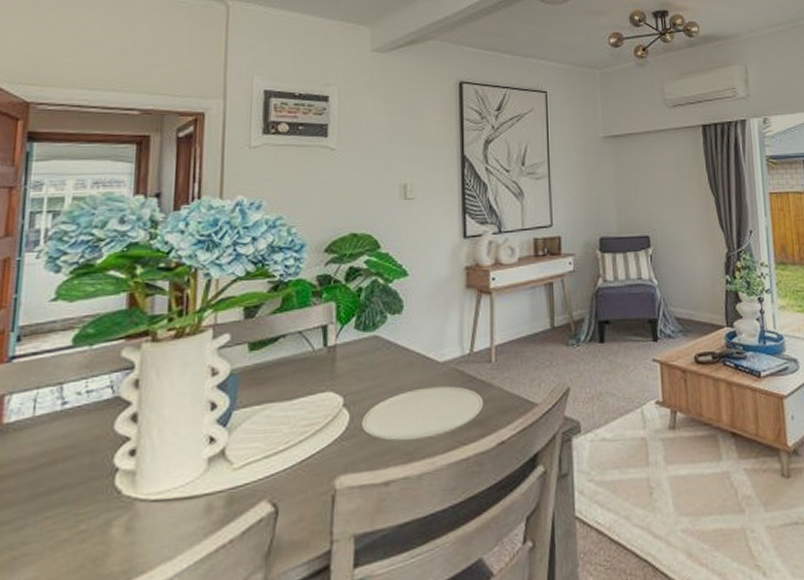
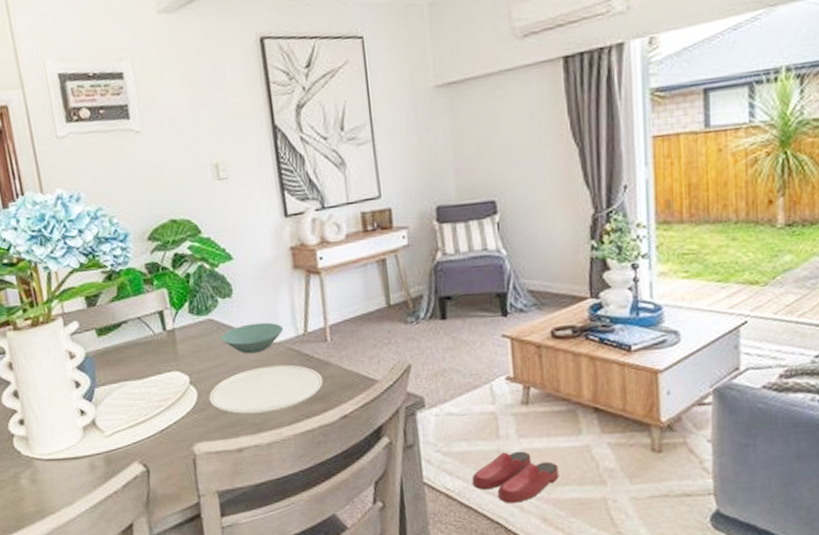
bowl: none [385,340,449,374] -> present [221,322,283,354]
slippers: none [622,478,703,538] -> present [471,451,559,503]

